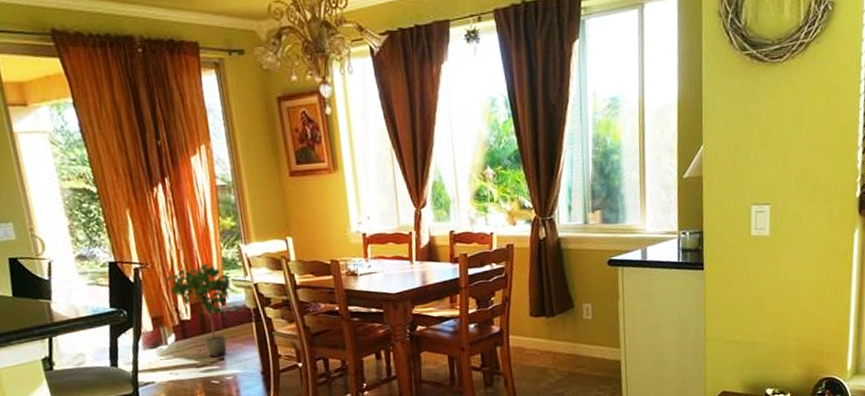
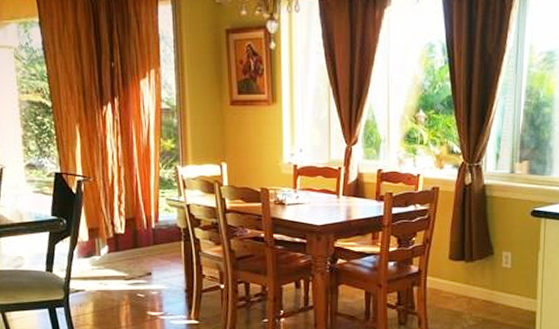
potted plant: present [166,263,233,358] -> none [105,181,166,272]

